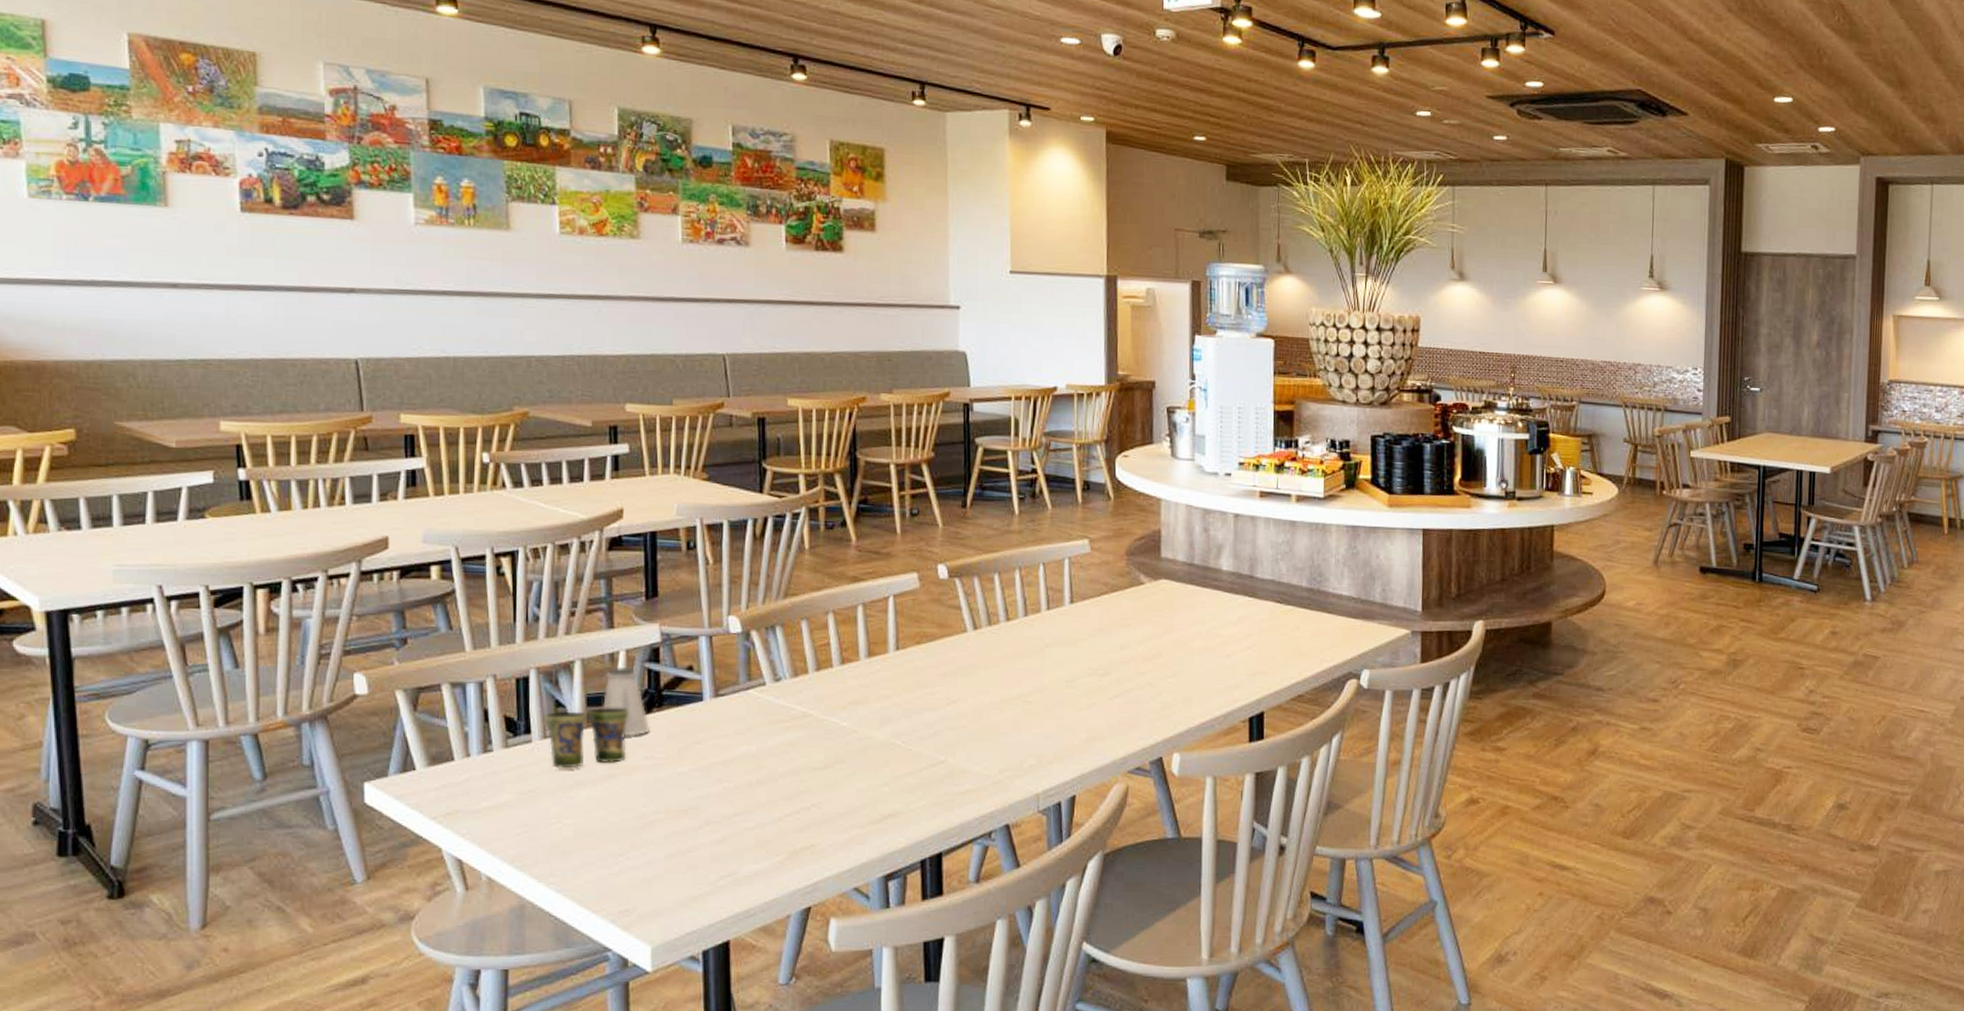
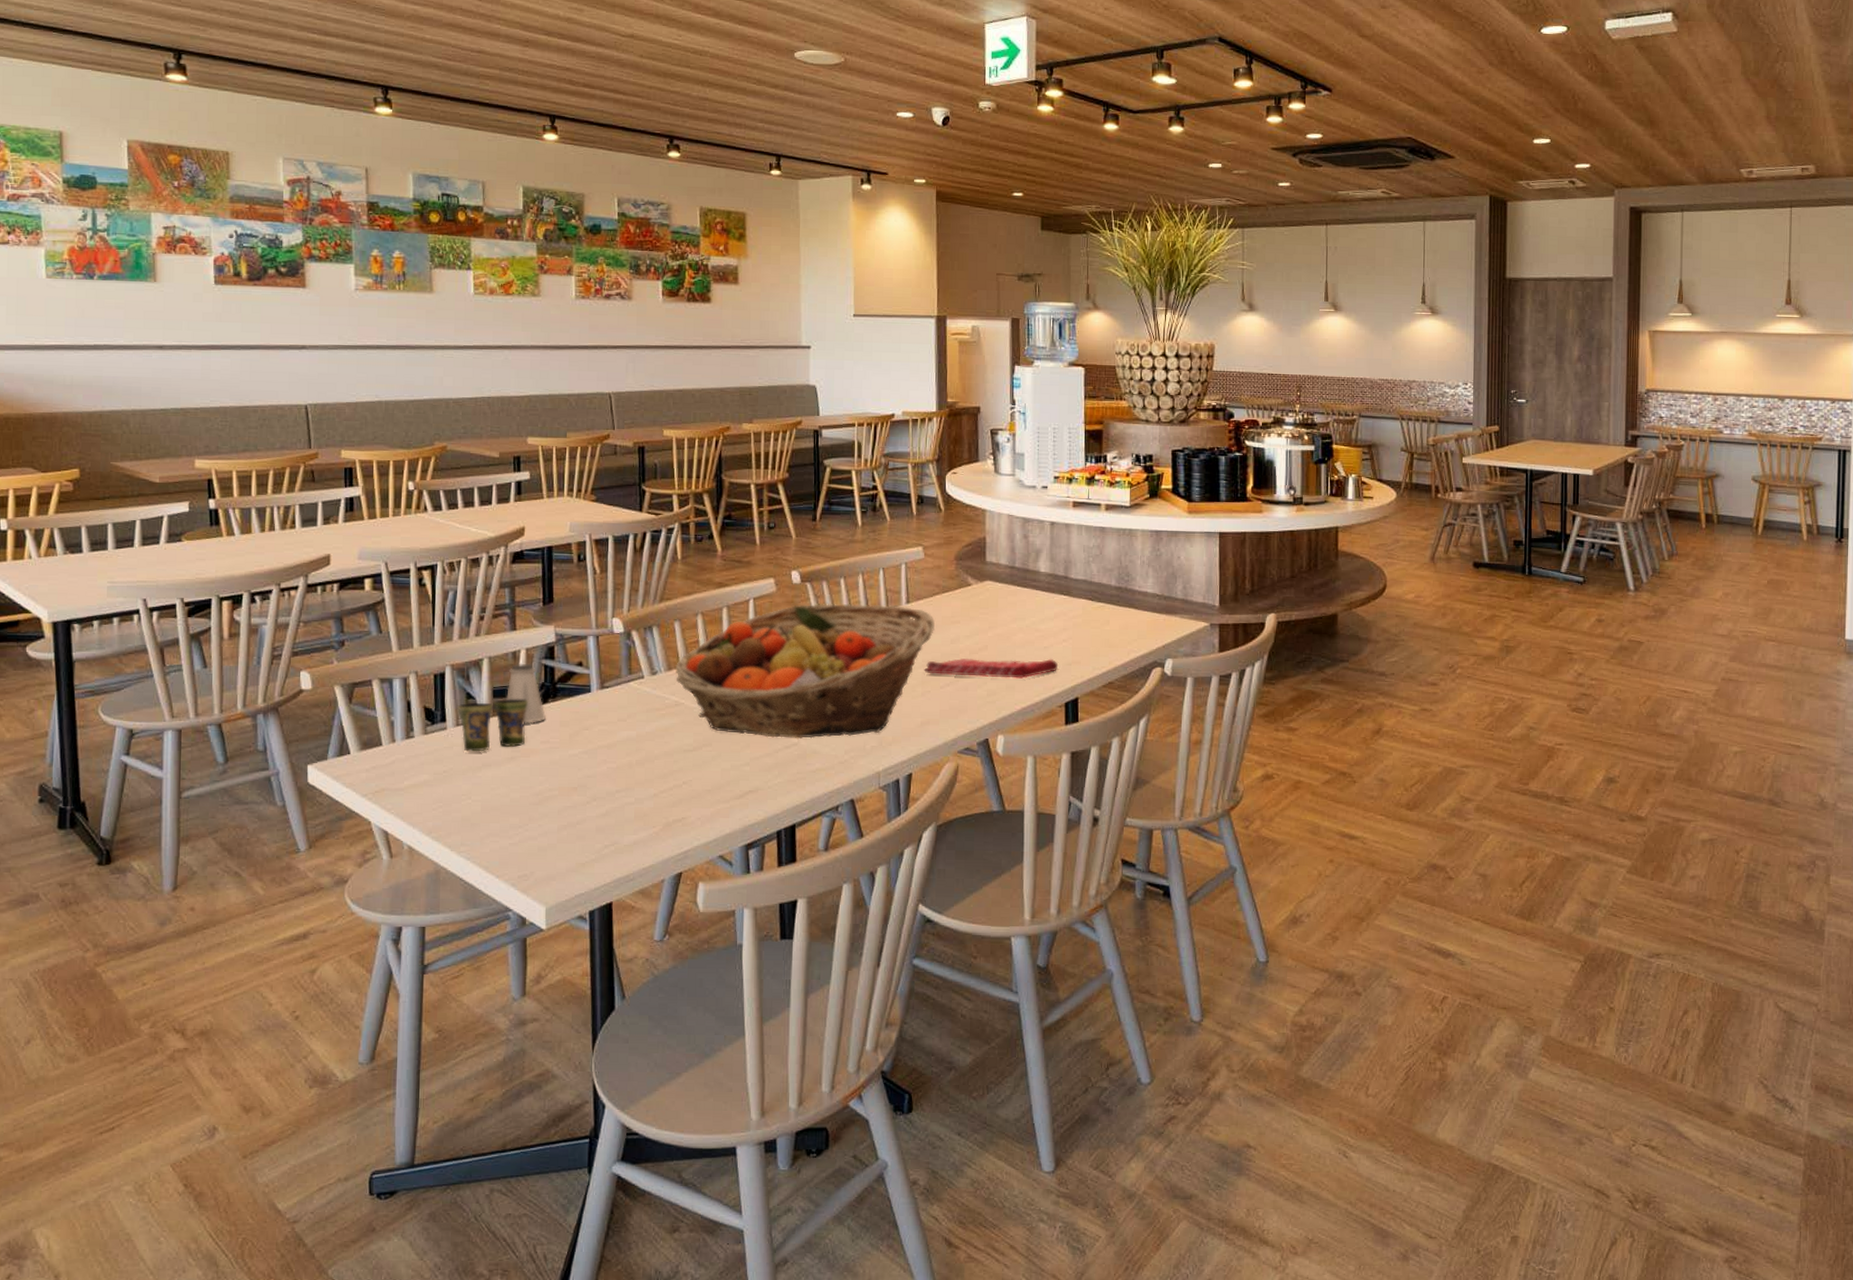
fruit basket: none [801,602,1102,757] -> present [675,603,935,739]
dish towel: none [1090,667,1242,690] -> present [924,658,1059,679]

